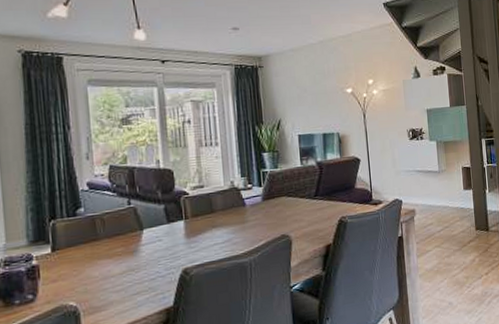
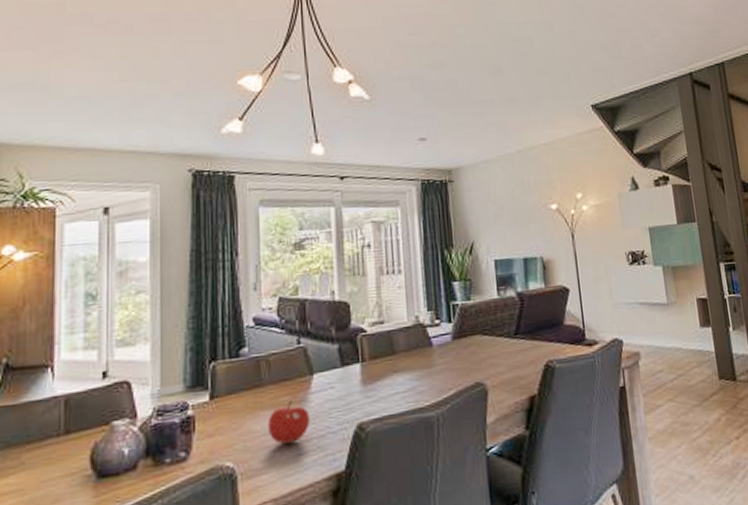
fruit: none [104,252,142,287] -> present [267,401,311,444]

